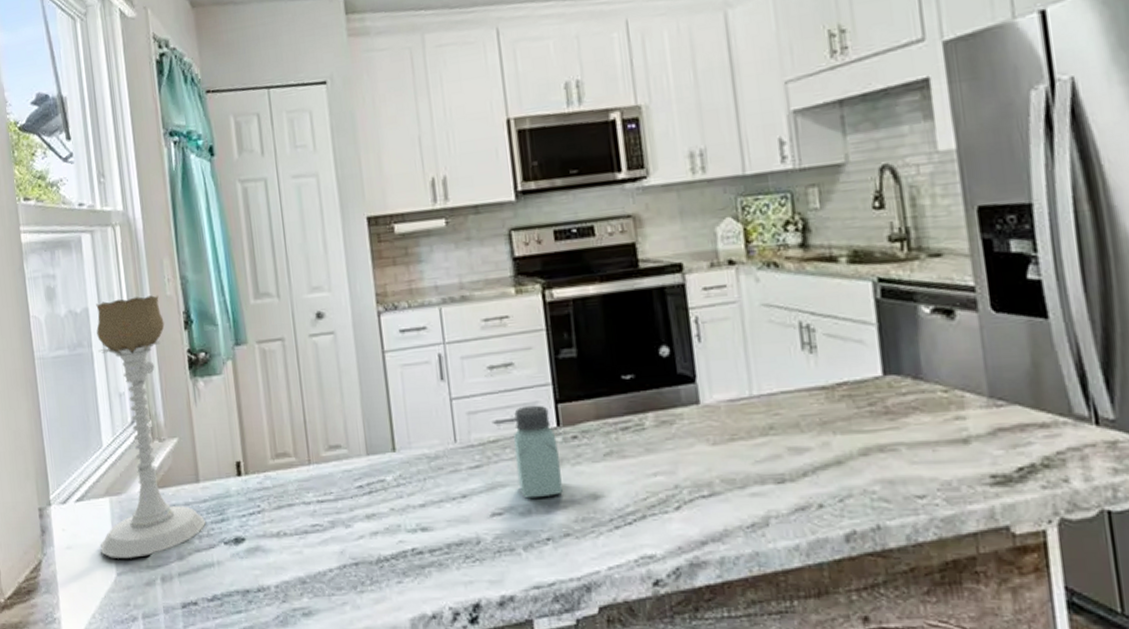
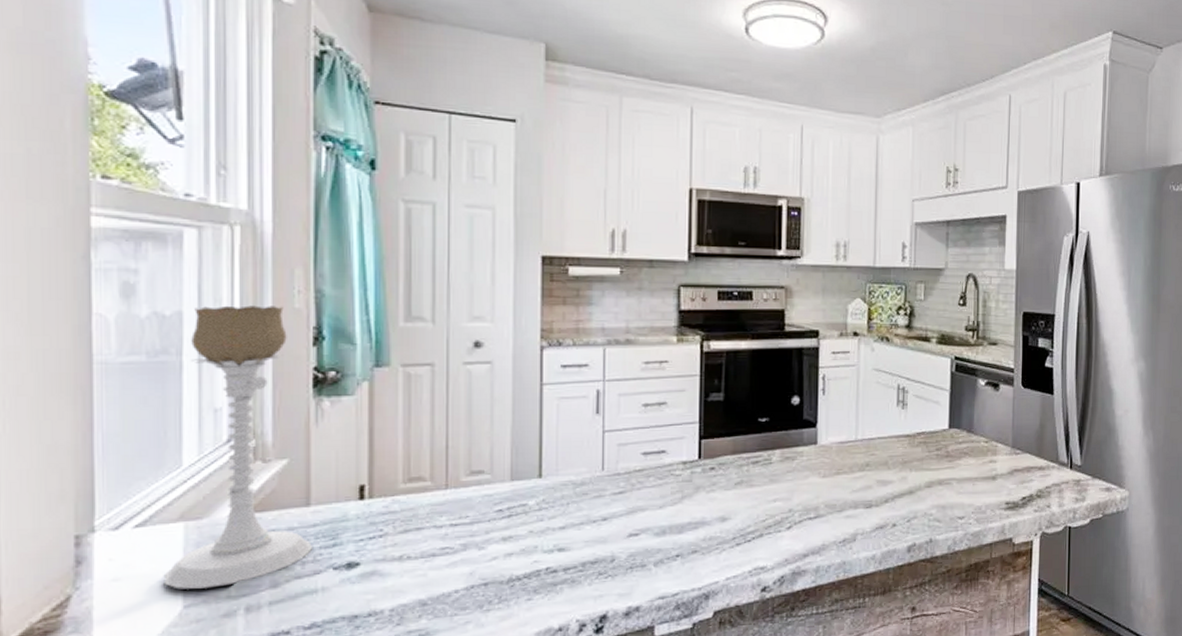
saltshaker: present [513,405,563,499] -> none [657,440,696,521]

